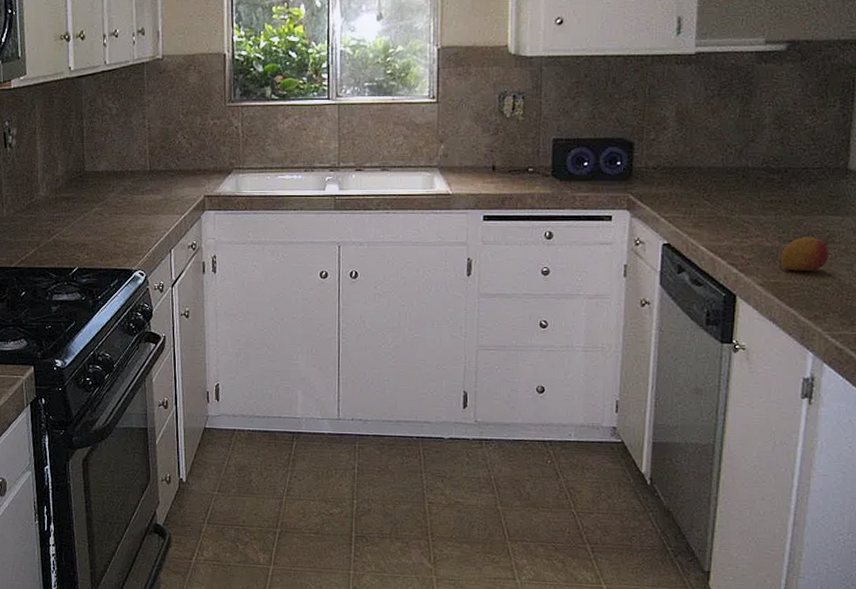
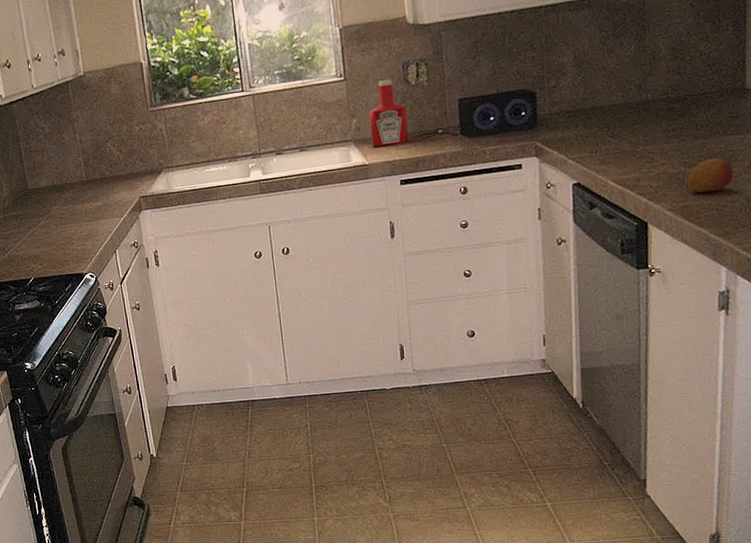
ketchup bottle: none [458,108,498,177] -> present [369,79,409,147]

